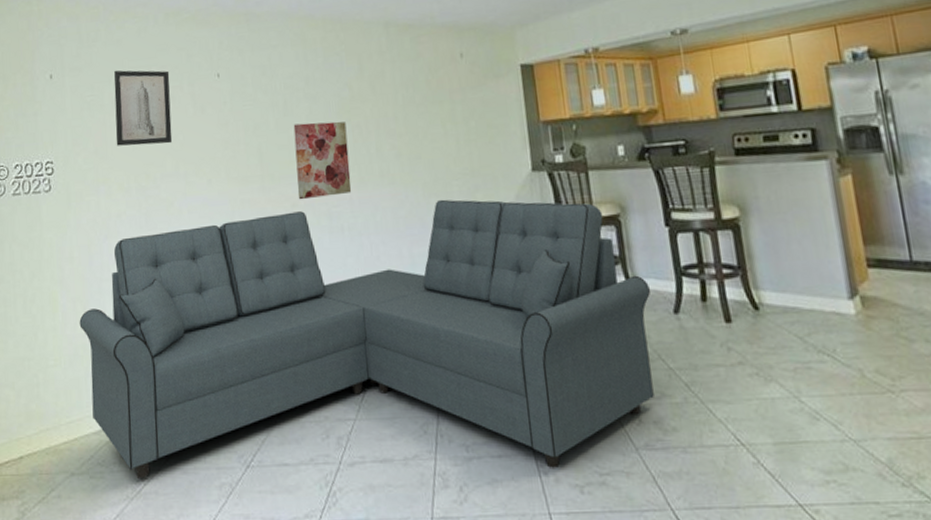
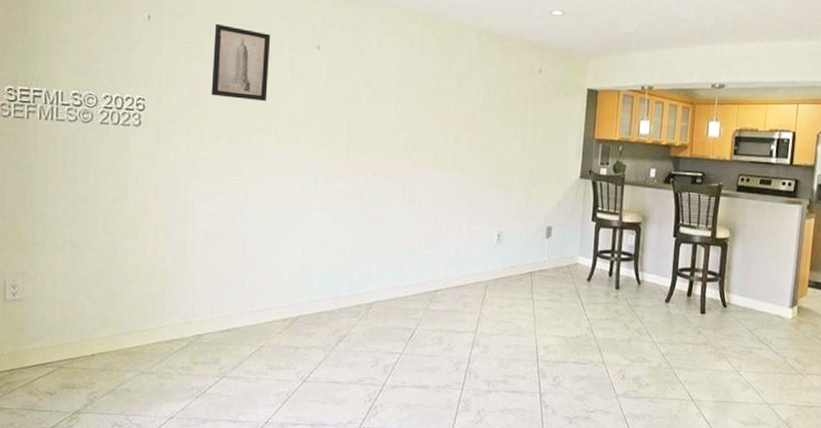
sofa: present [79,199,654,478] -> none [160,179,652,404]
wall art: present [293,121,352,200] -> none [378,104,430,172]

